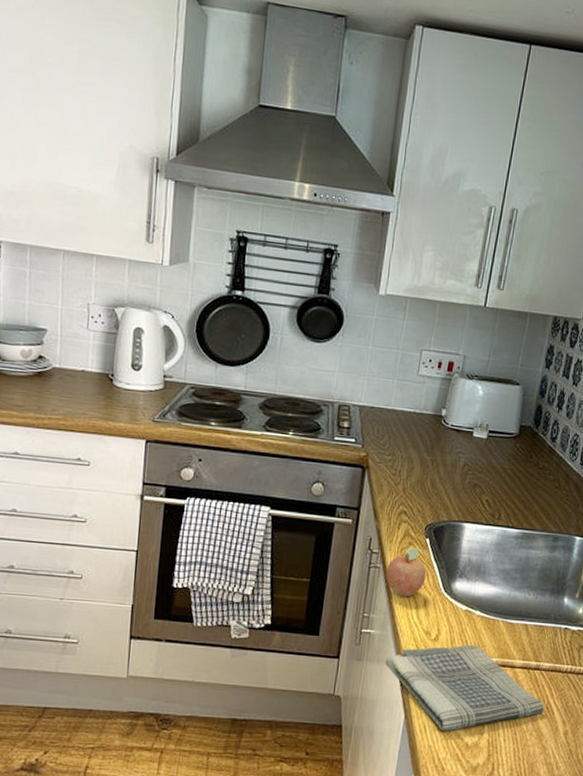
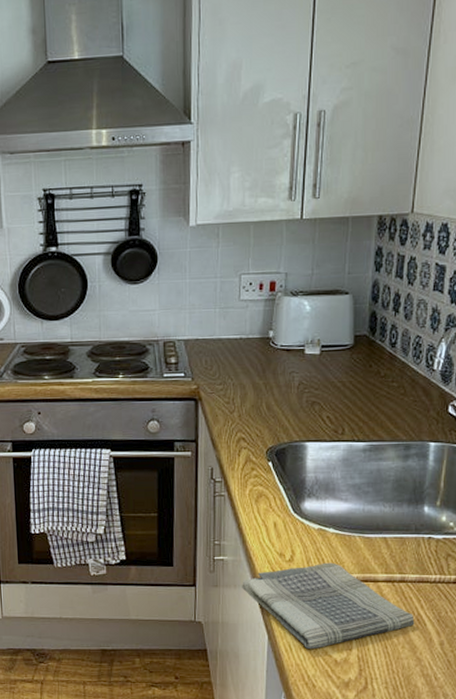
fruit: present [385,547,427,597] -> none [232,472,273,521]

